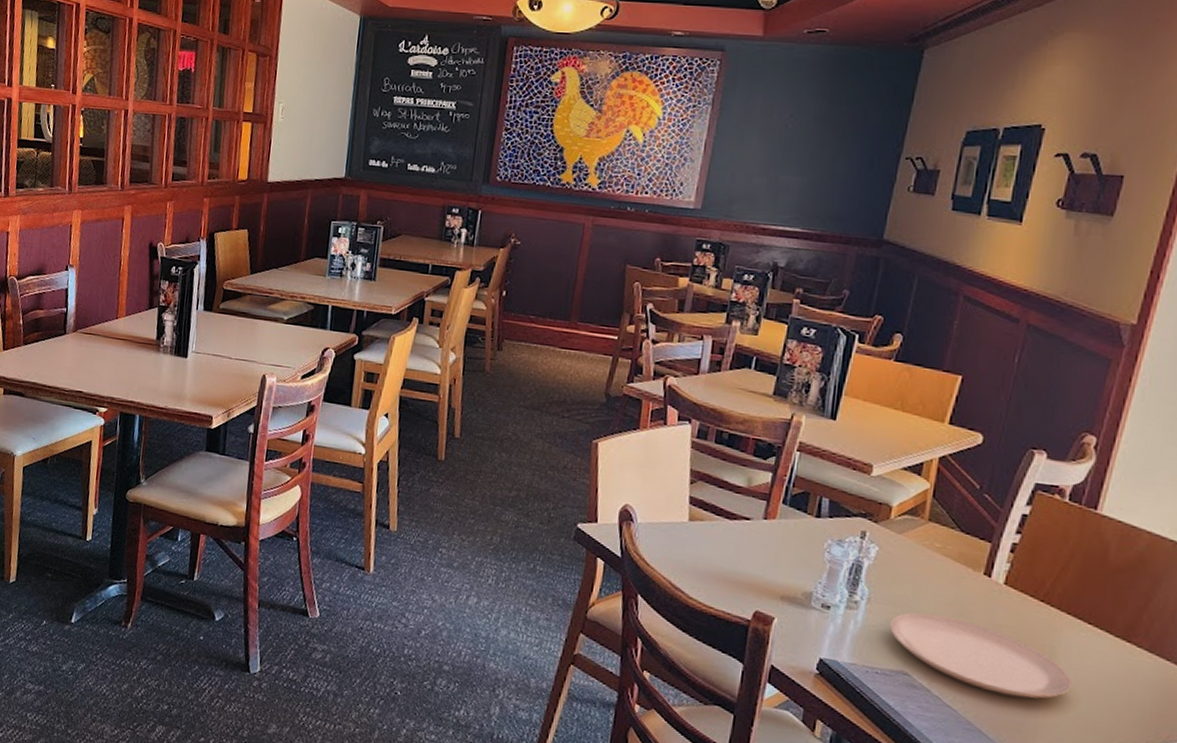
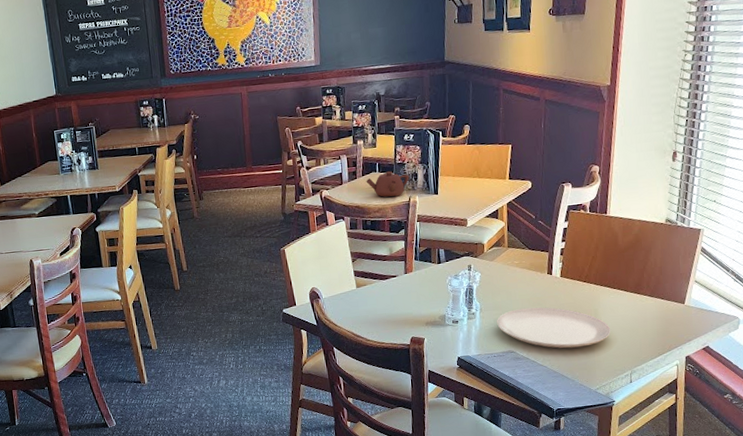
teapot: none [733,371,798,410] -> present [366,171,410,197]

